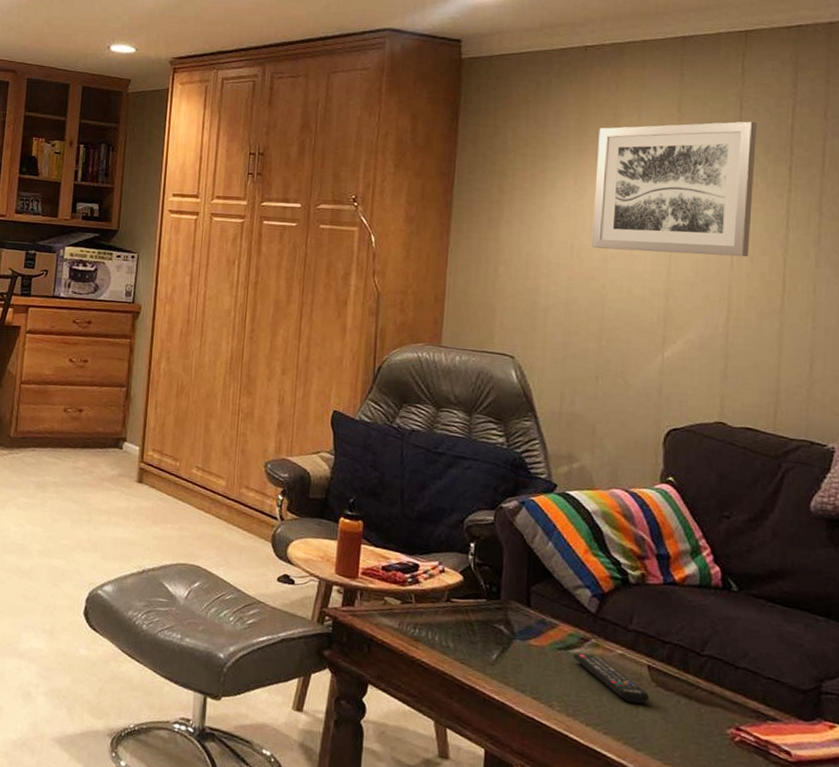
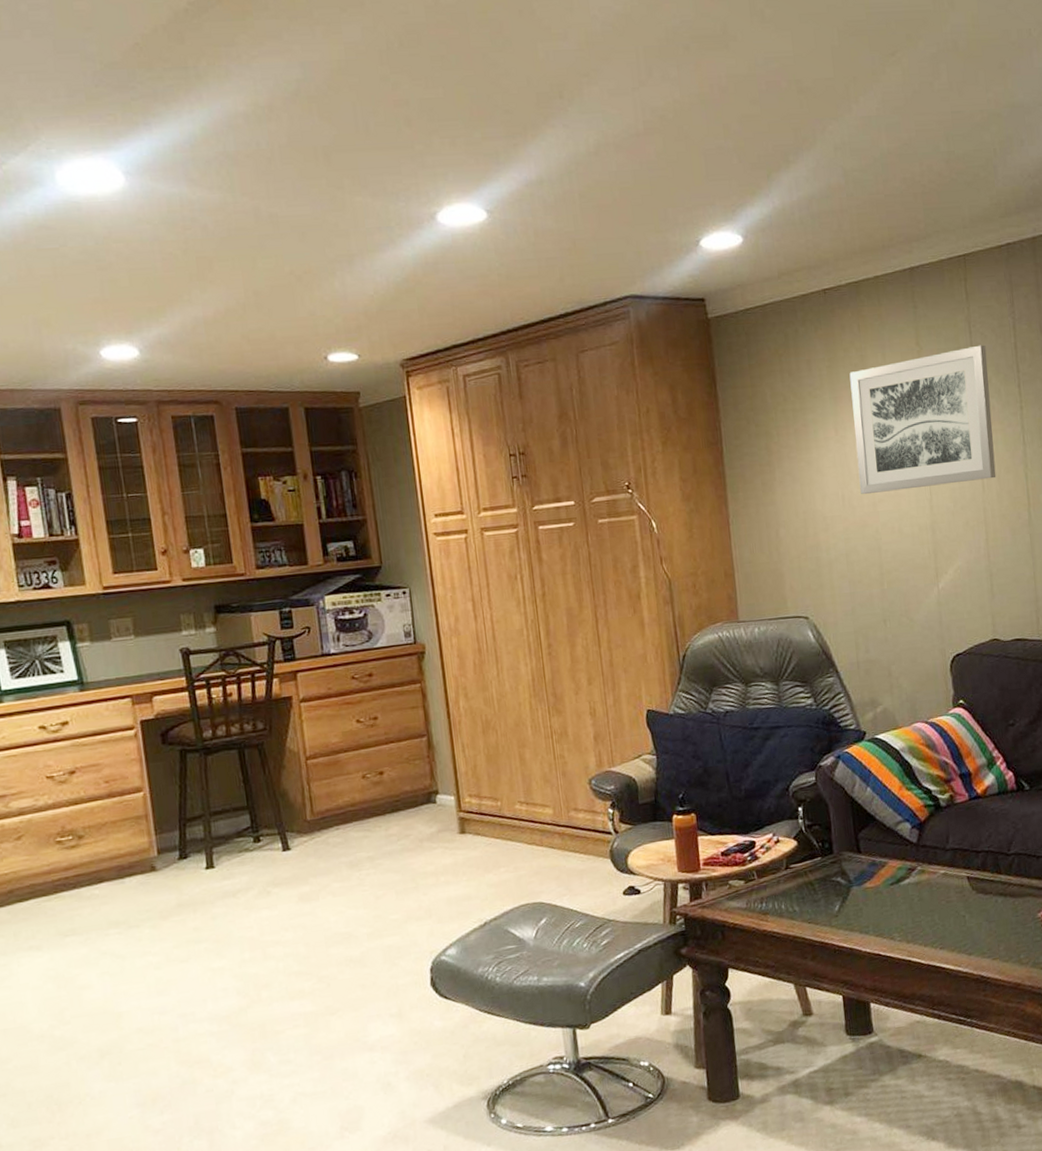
remote control: present [573,654,649,704] -> none [904,880,972,915]

